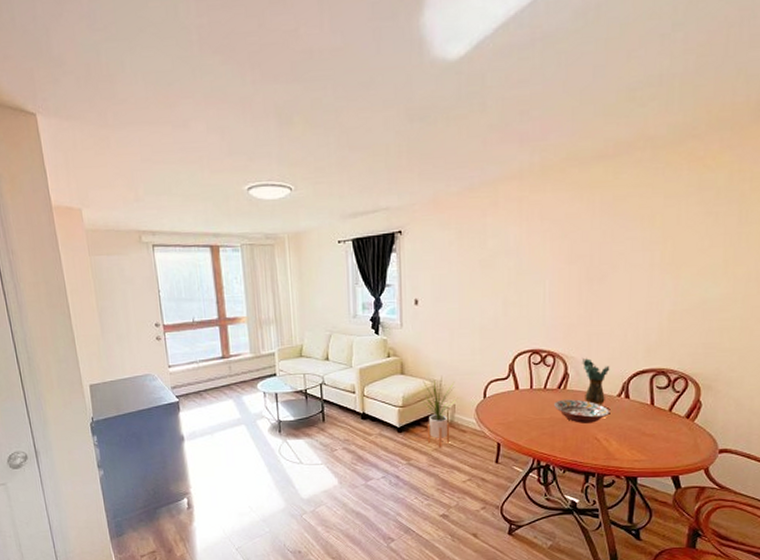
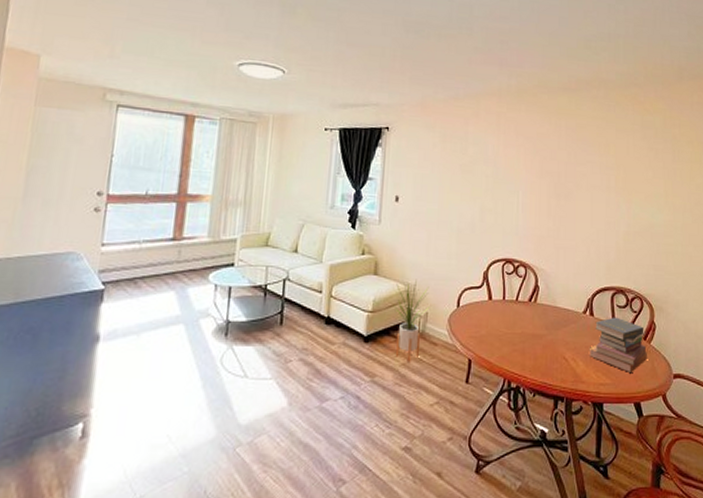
decorative bowl: present [553,399,610,423] -> none [524,313,577,341]
vase: present [581,357,610,407] -> none [550,270,576,323]
books: none [622,398,689,450] -> present [588,317,647,374]

